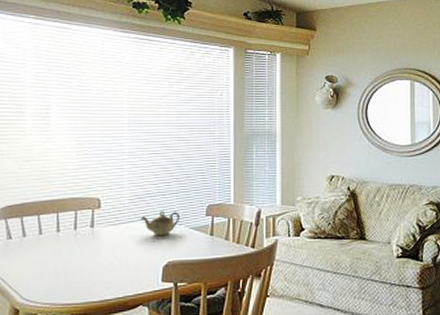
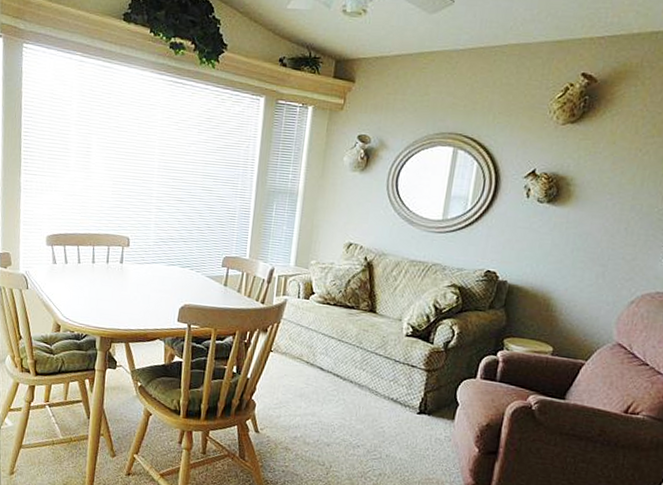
teapot: present [140,211,179,236] -> none [163,256,198,280]

